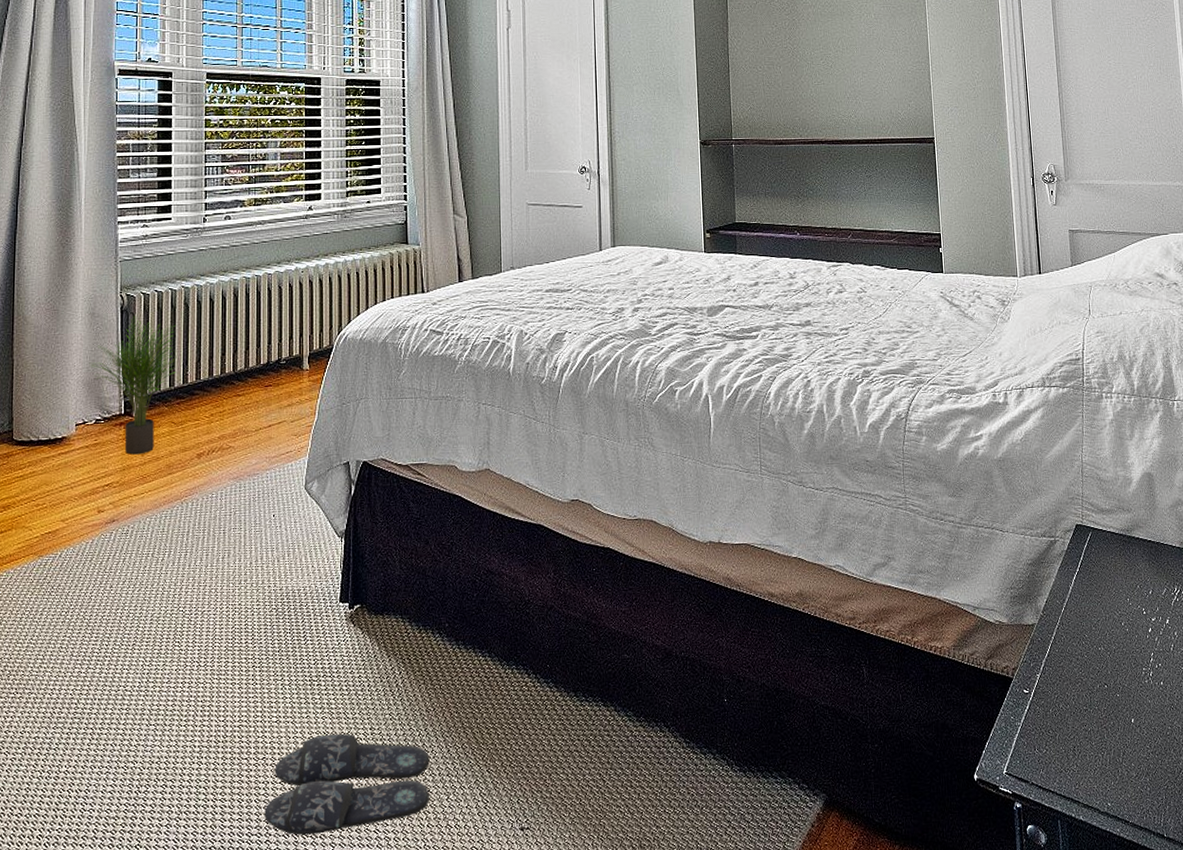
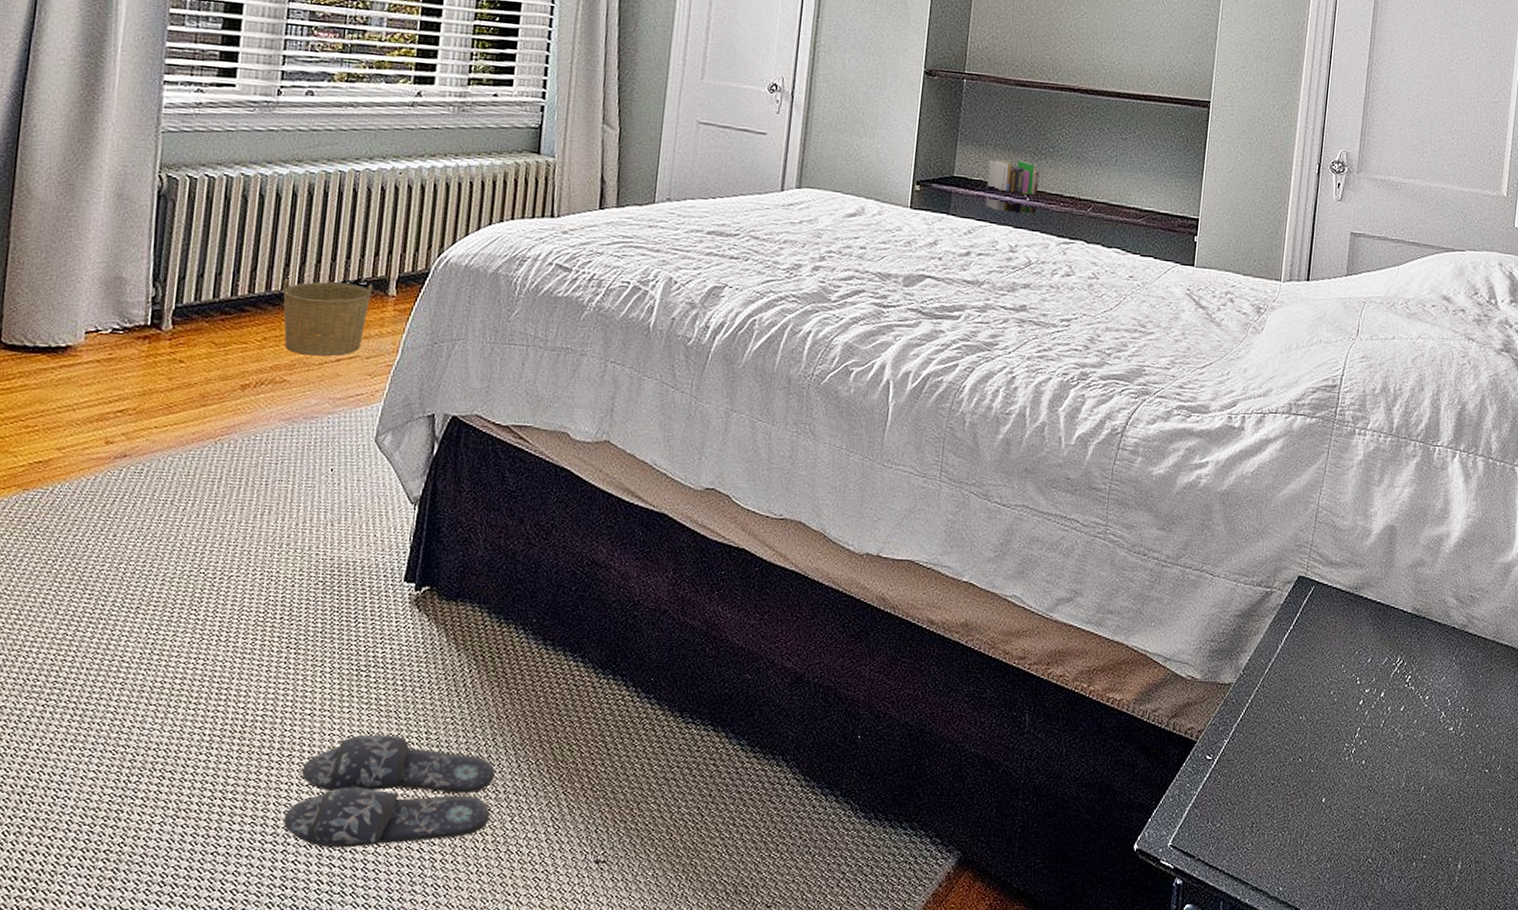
potted plant: present [89,316,177,455] -> none [109,204,229,378]
basket: none [221,362,291,425] -> present [282,279,374,357]
books: none [762,204,806,247] -> present [985,159,1040,215]

